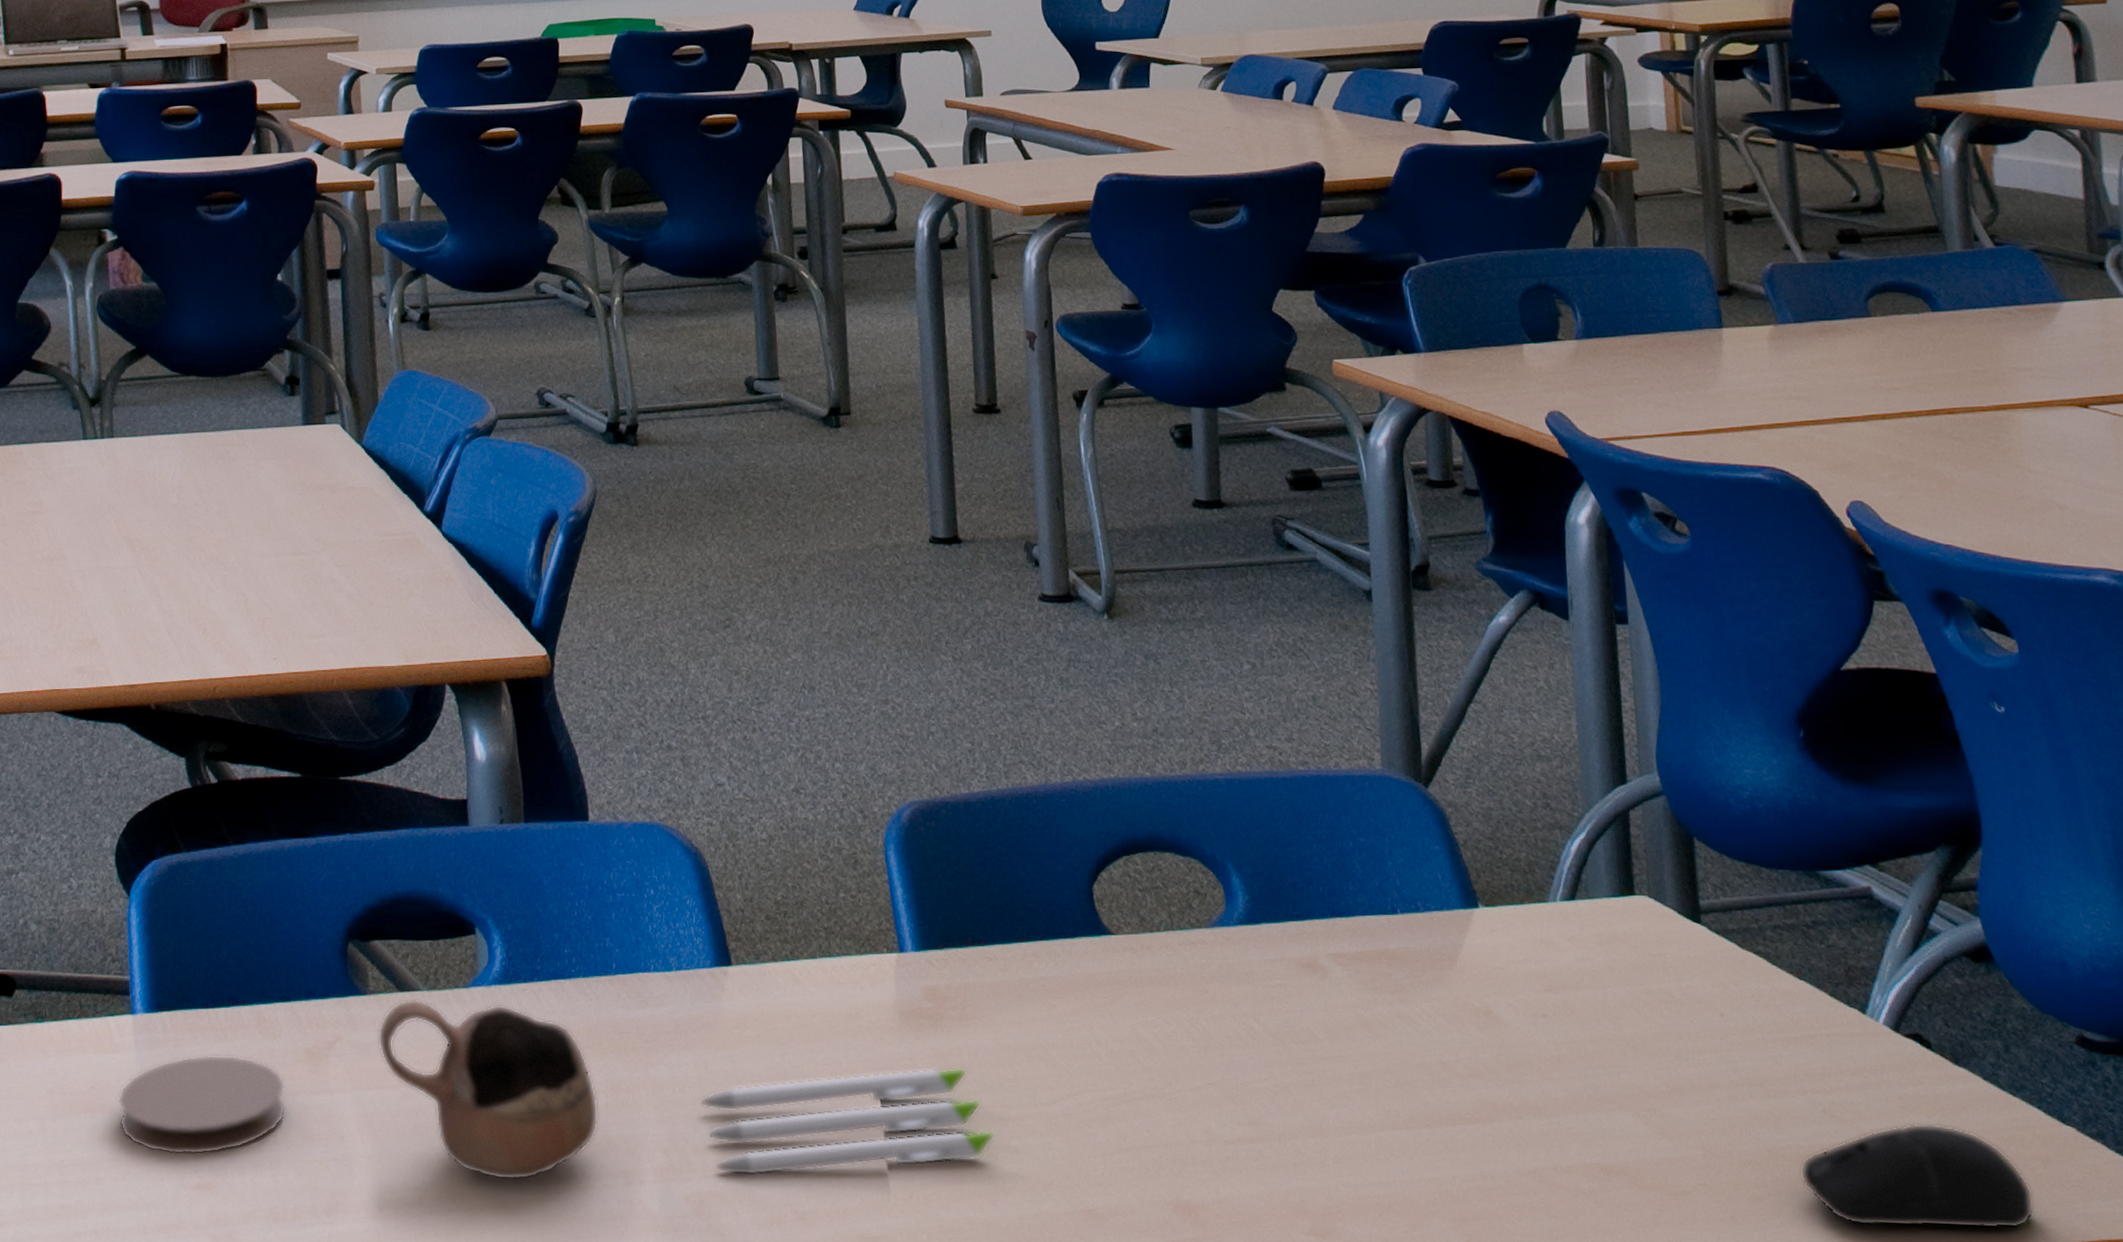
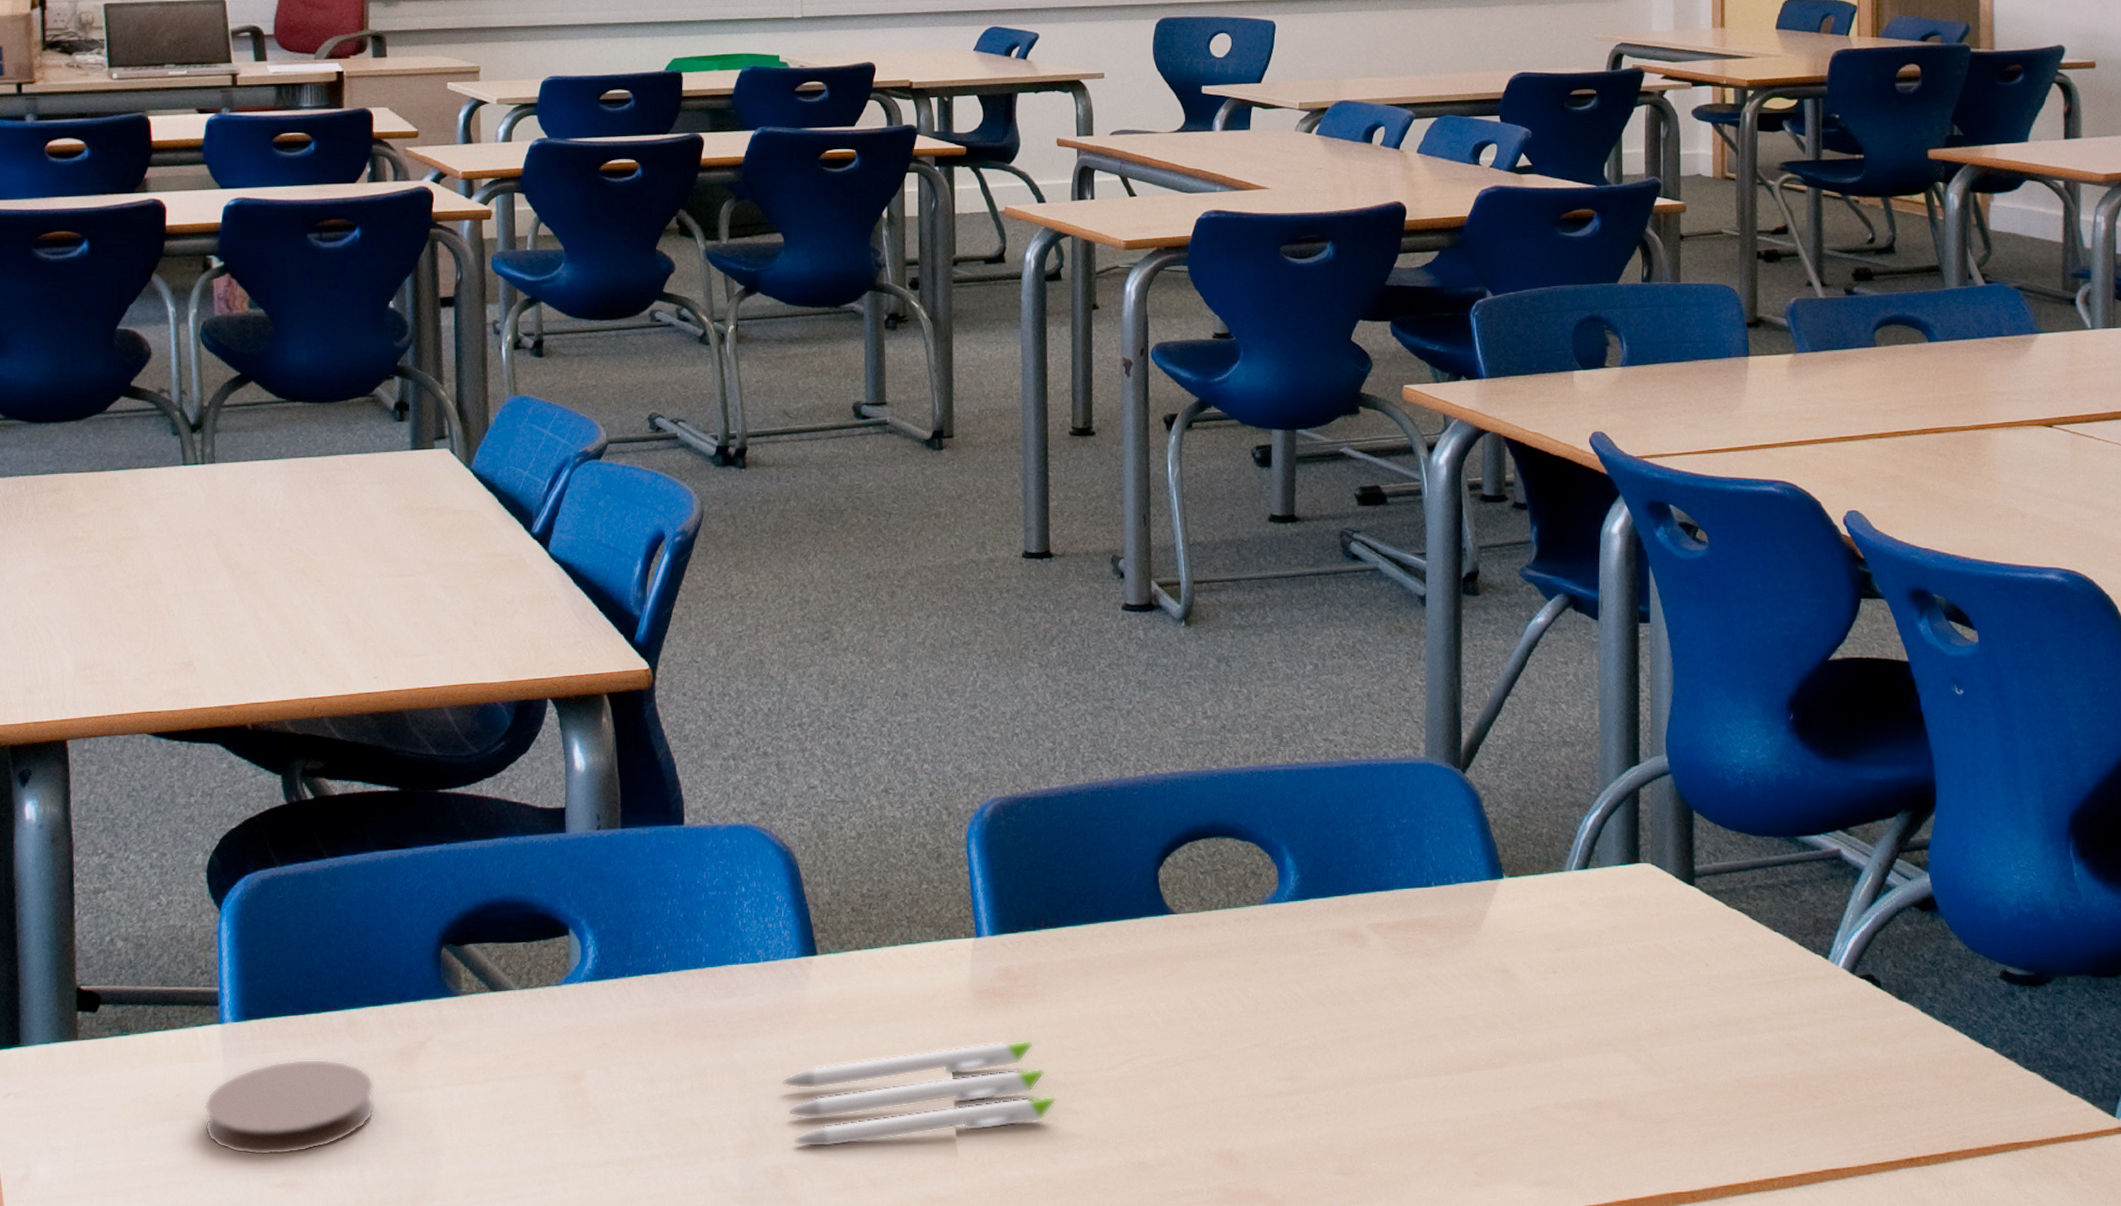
cup: present [378,999,599,1181] -> none [469,998,683,1163]
computer mouse: present [1800,1123,2034,1230] -> none [1764,1052,1955,1142]

